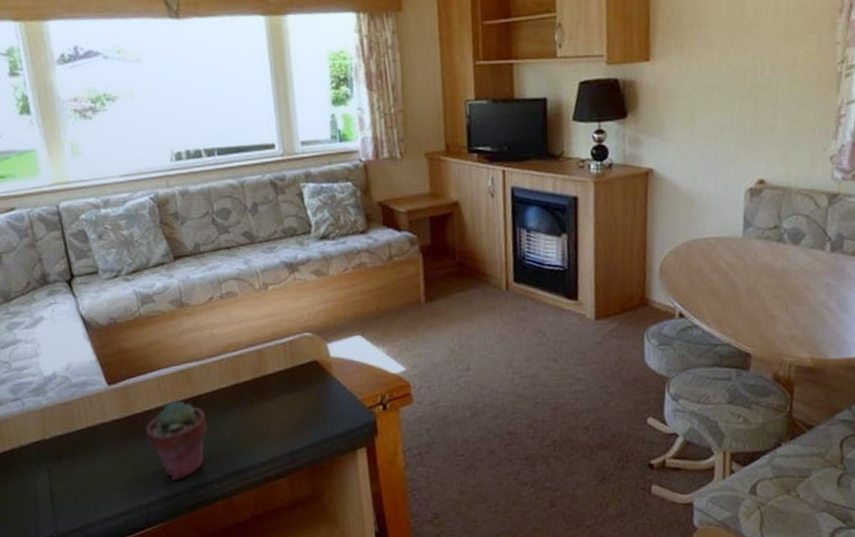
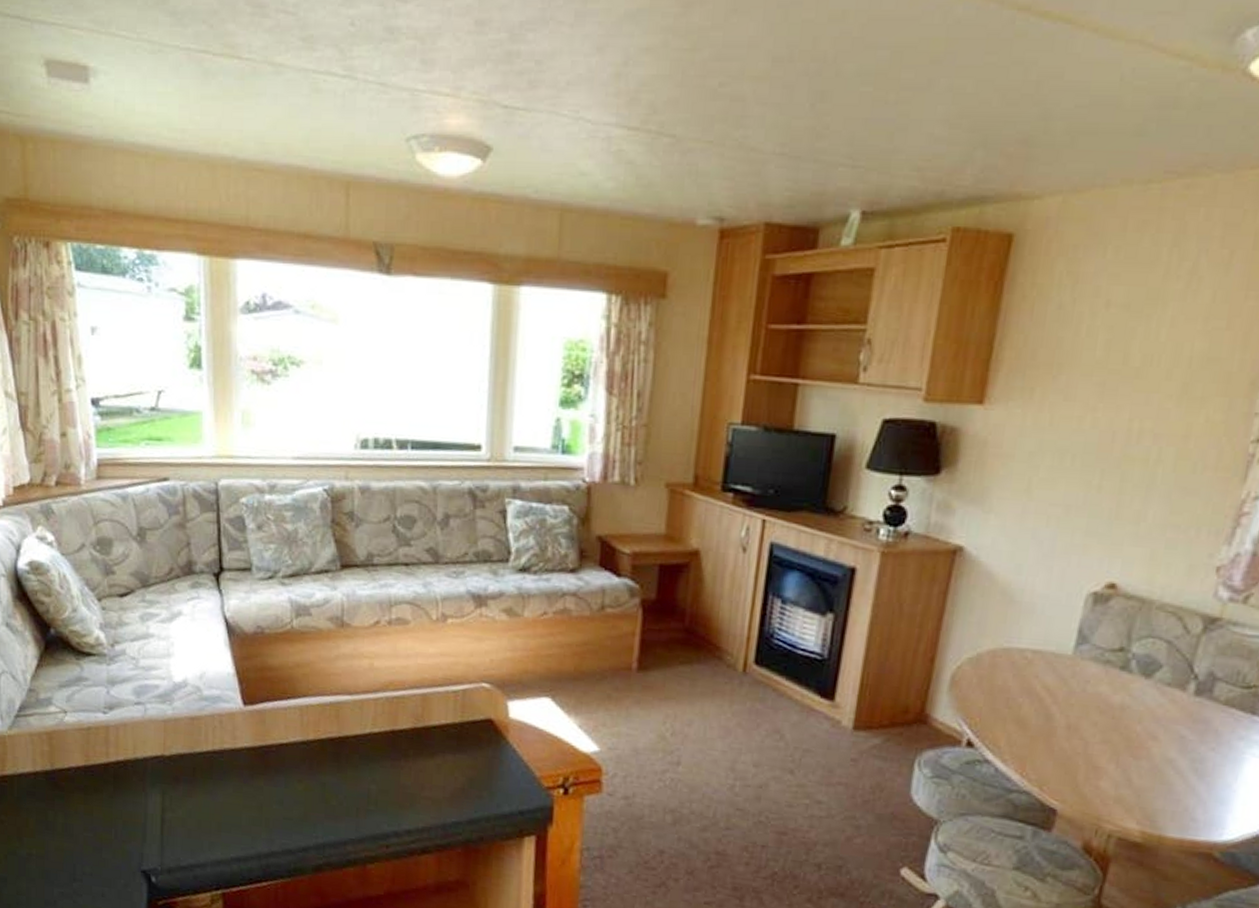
potted succulent: present [145,400,207,481] -> none [278,737,351,833]

